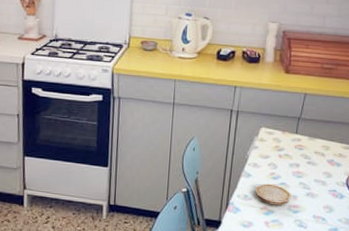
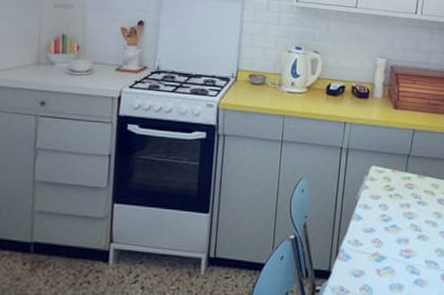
wood slice: present [255,183,292,205] -> none [366,226,404,251]

